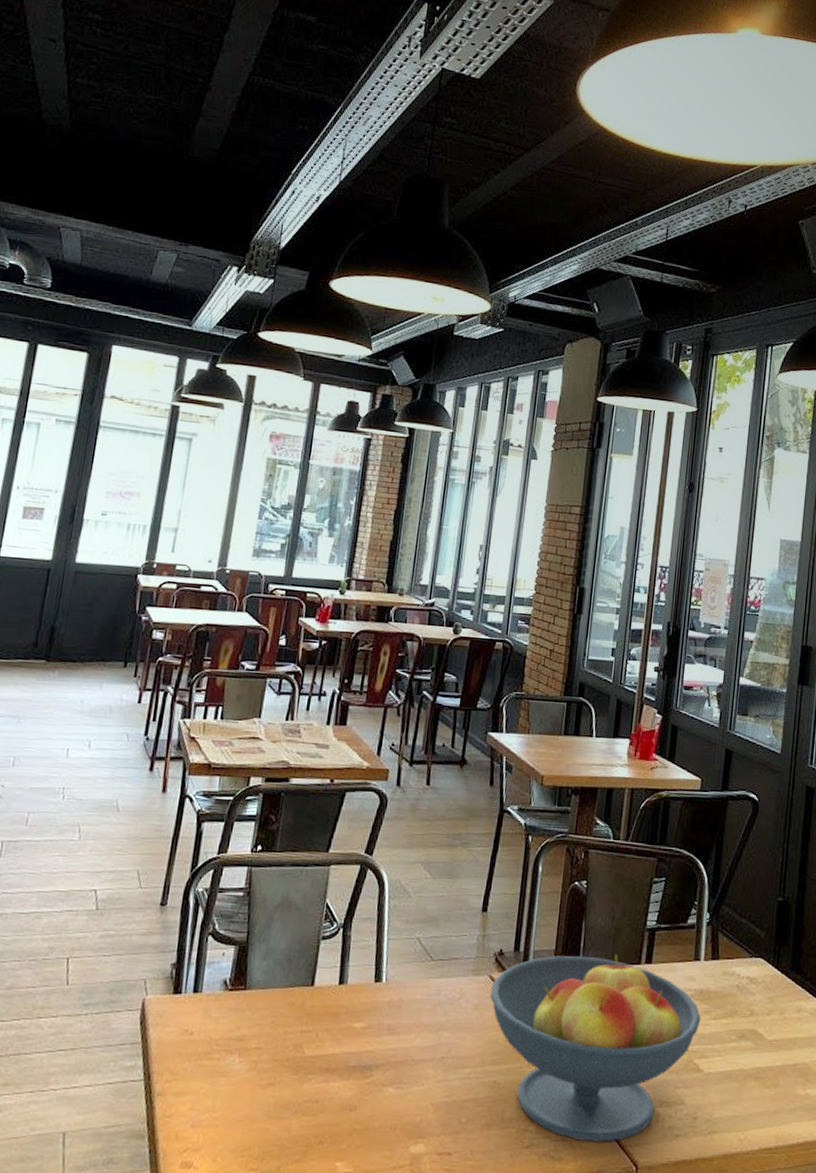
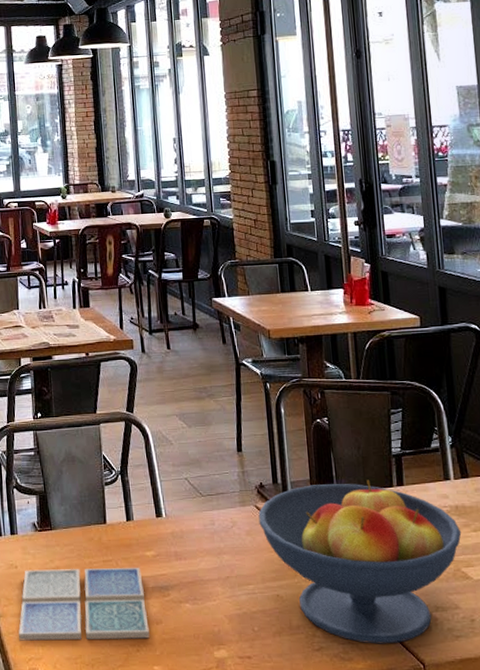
drink coaster: none [176,1037,344,1128] -> present [18,567,150,641]

